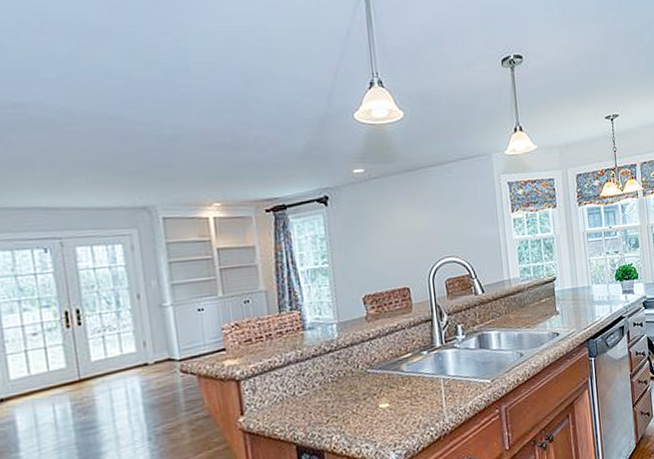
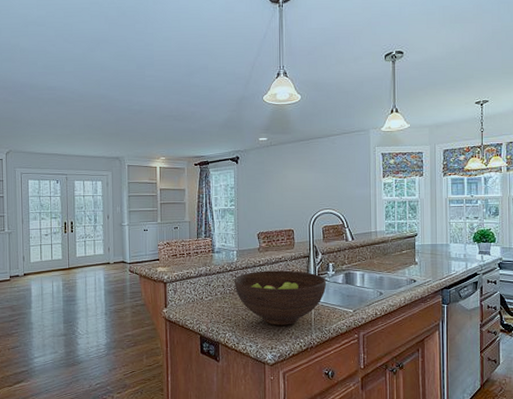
fruit bowl: none [336,340,457,415] -> present [234,270,327,326]

